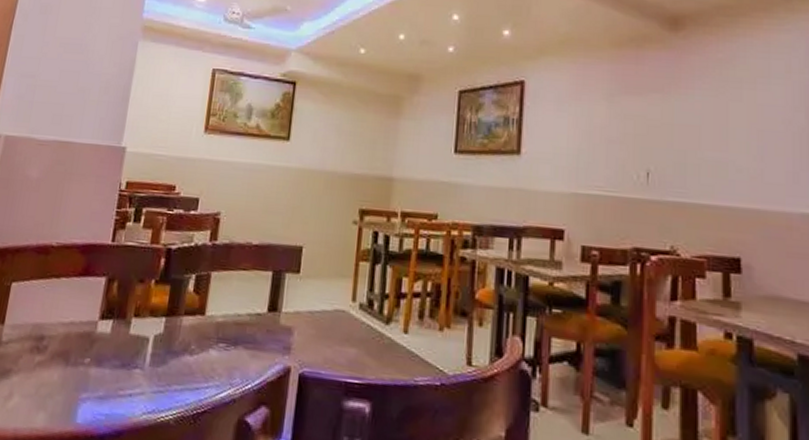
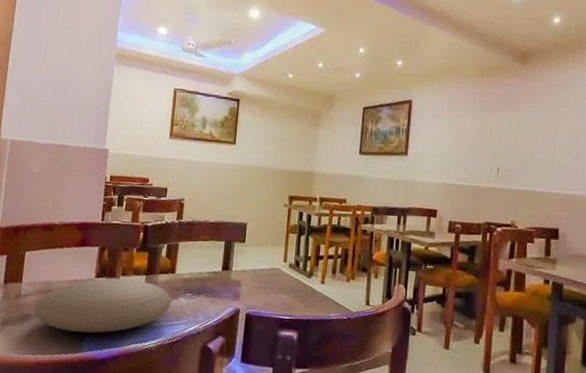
plate: none [16,319,199,398] -> present [33,277,172,333]

